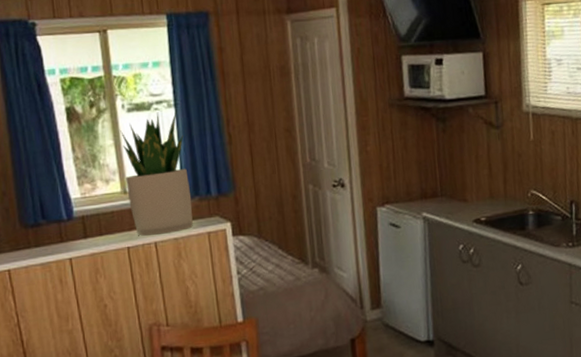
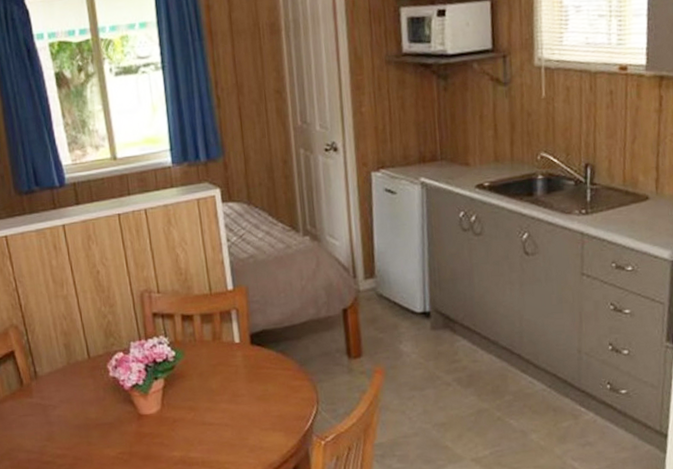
planter: present [120,110,193,237] -> none [109,73,182,203]

